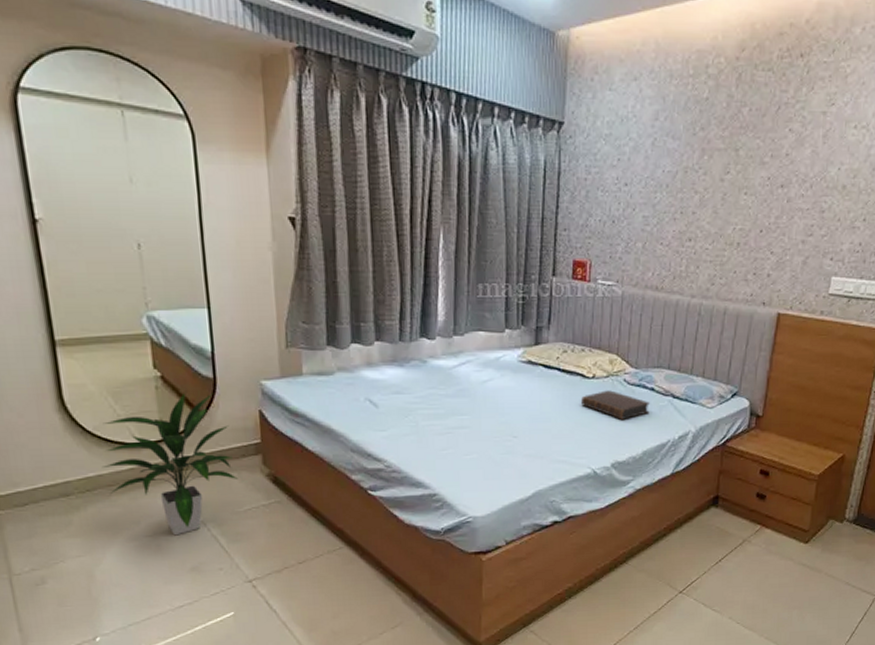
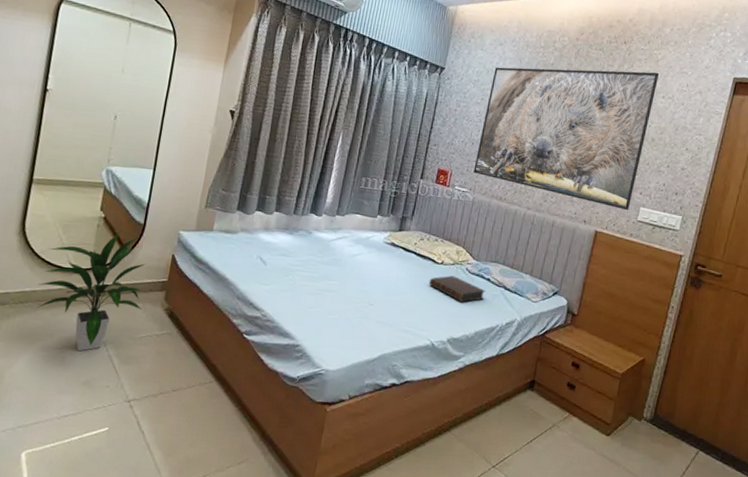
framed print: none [618,93,849,283] -> present [473,67,660,211]

